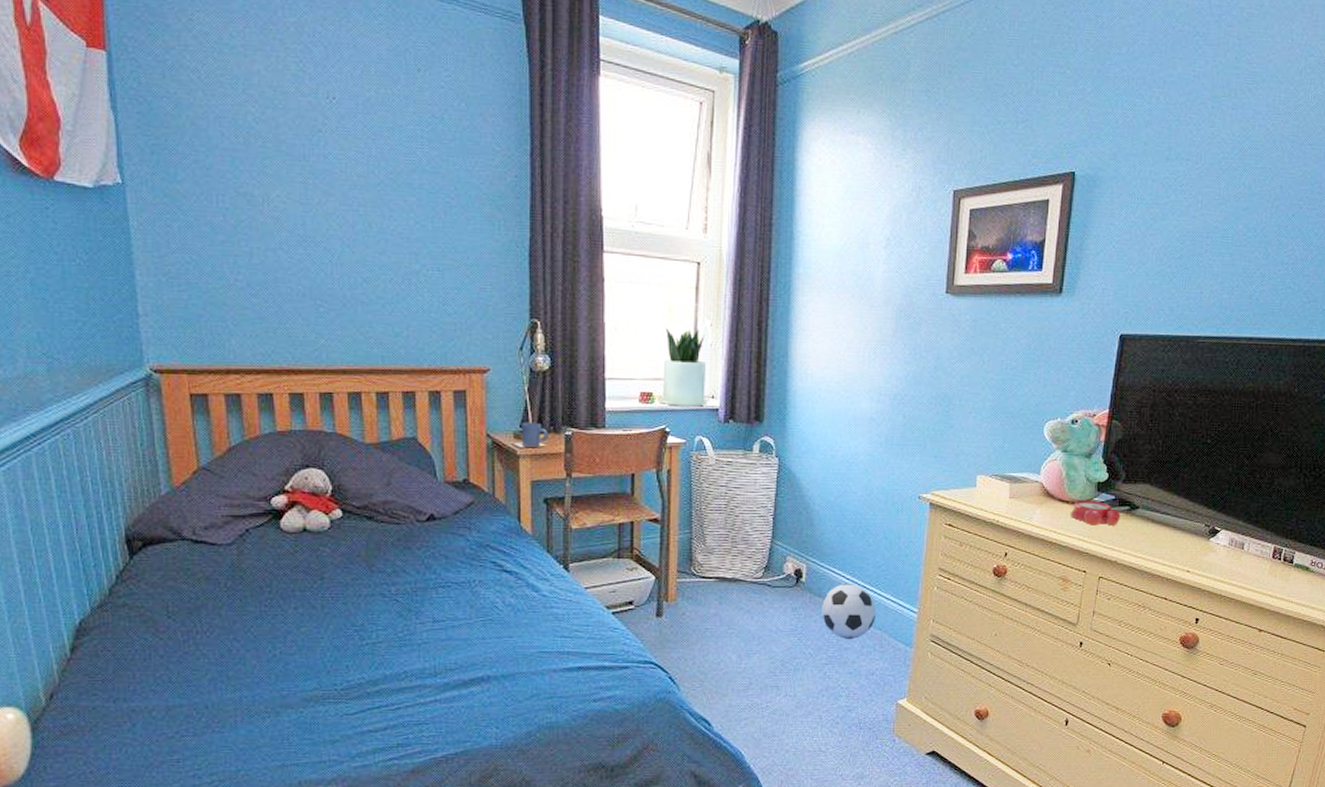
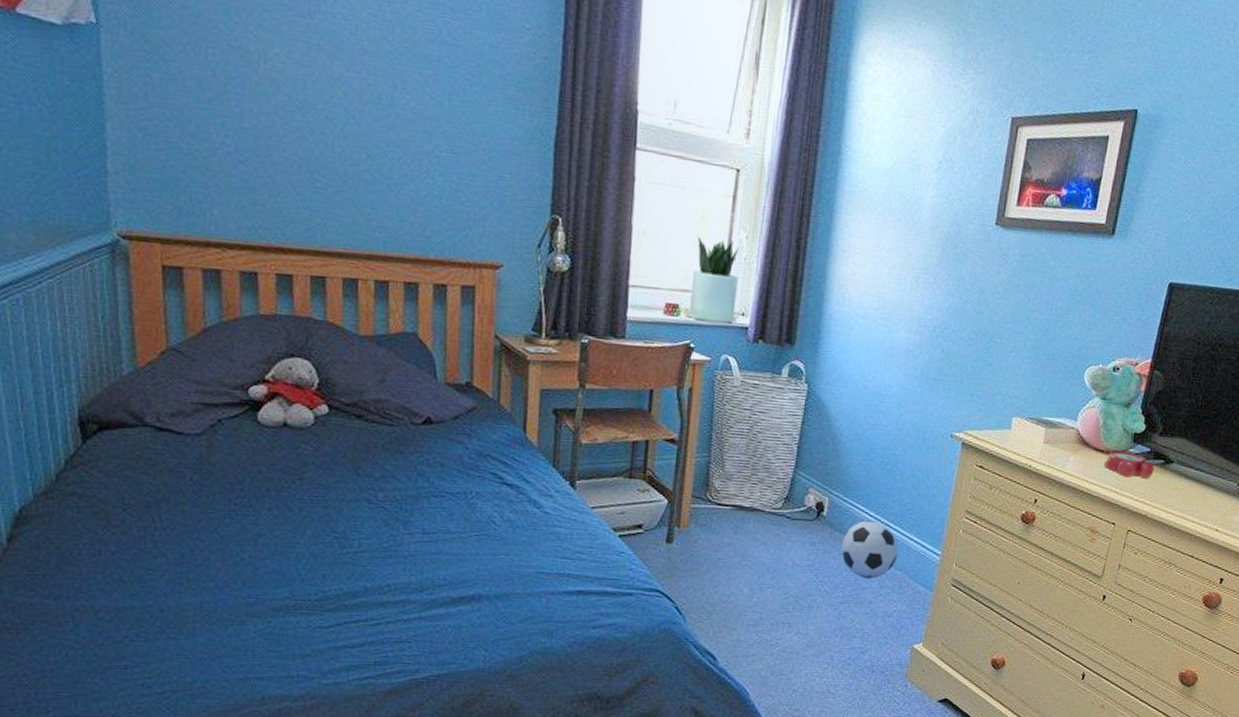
mug: present [521,421,548,448] -> none [533,325,563,355]

